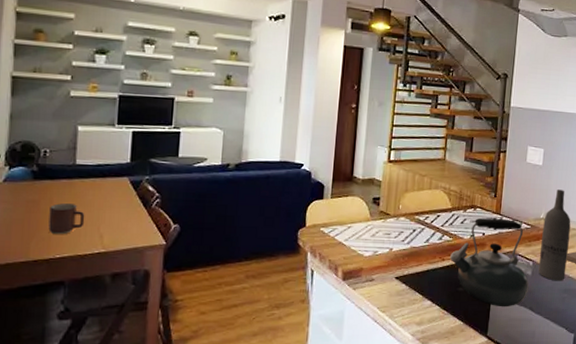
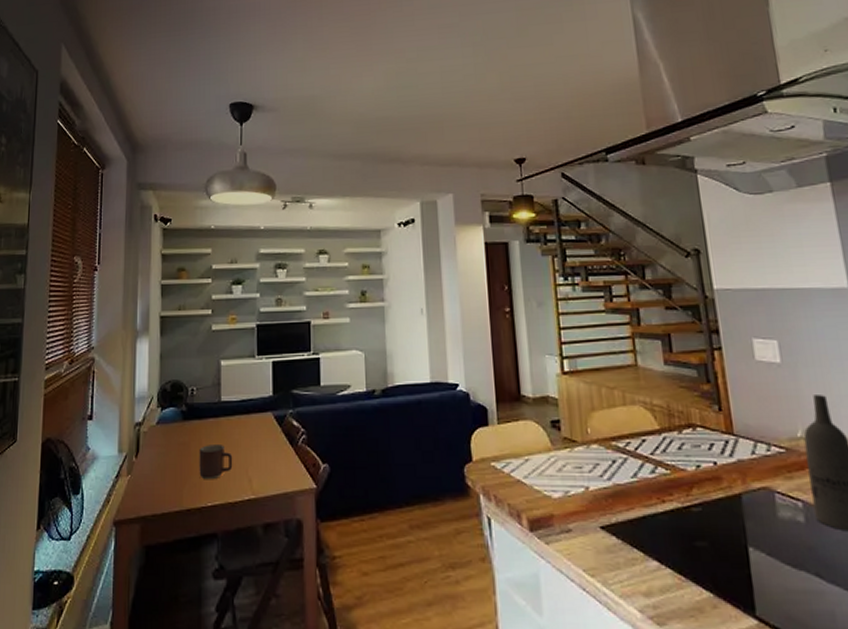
kettle: present [450,217,529,307] -> none [672,440,806,572]

